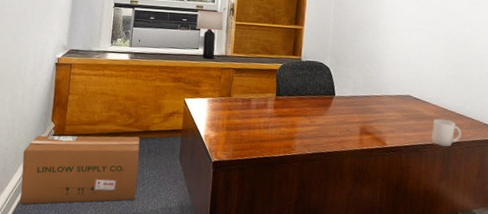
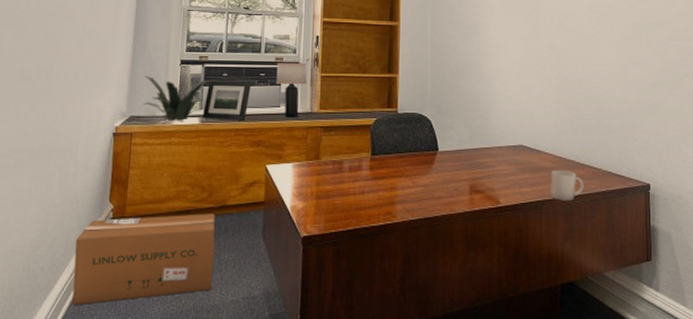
plant: none [81,15,137,57] -> present [143,75,208,122]
picture frame: none [131,22,175,59] -> present [202,80,252,121]

